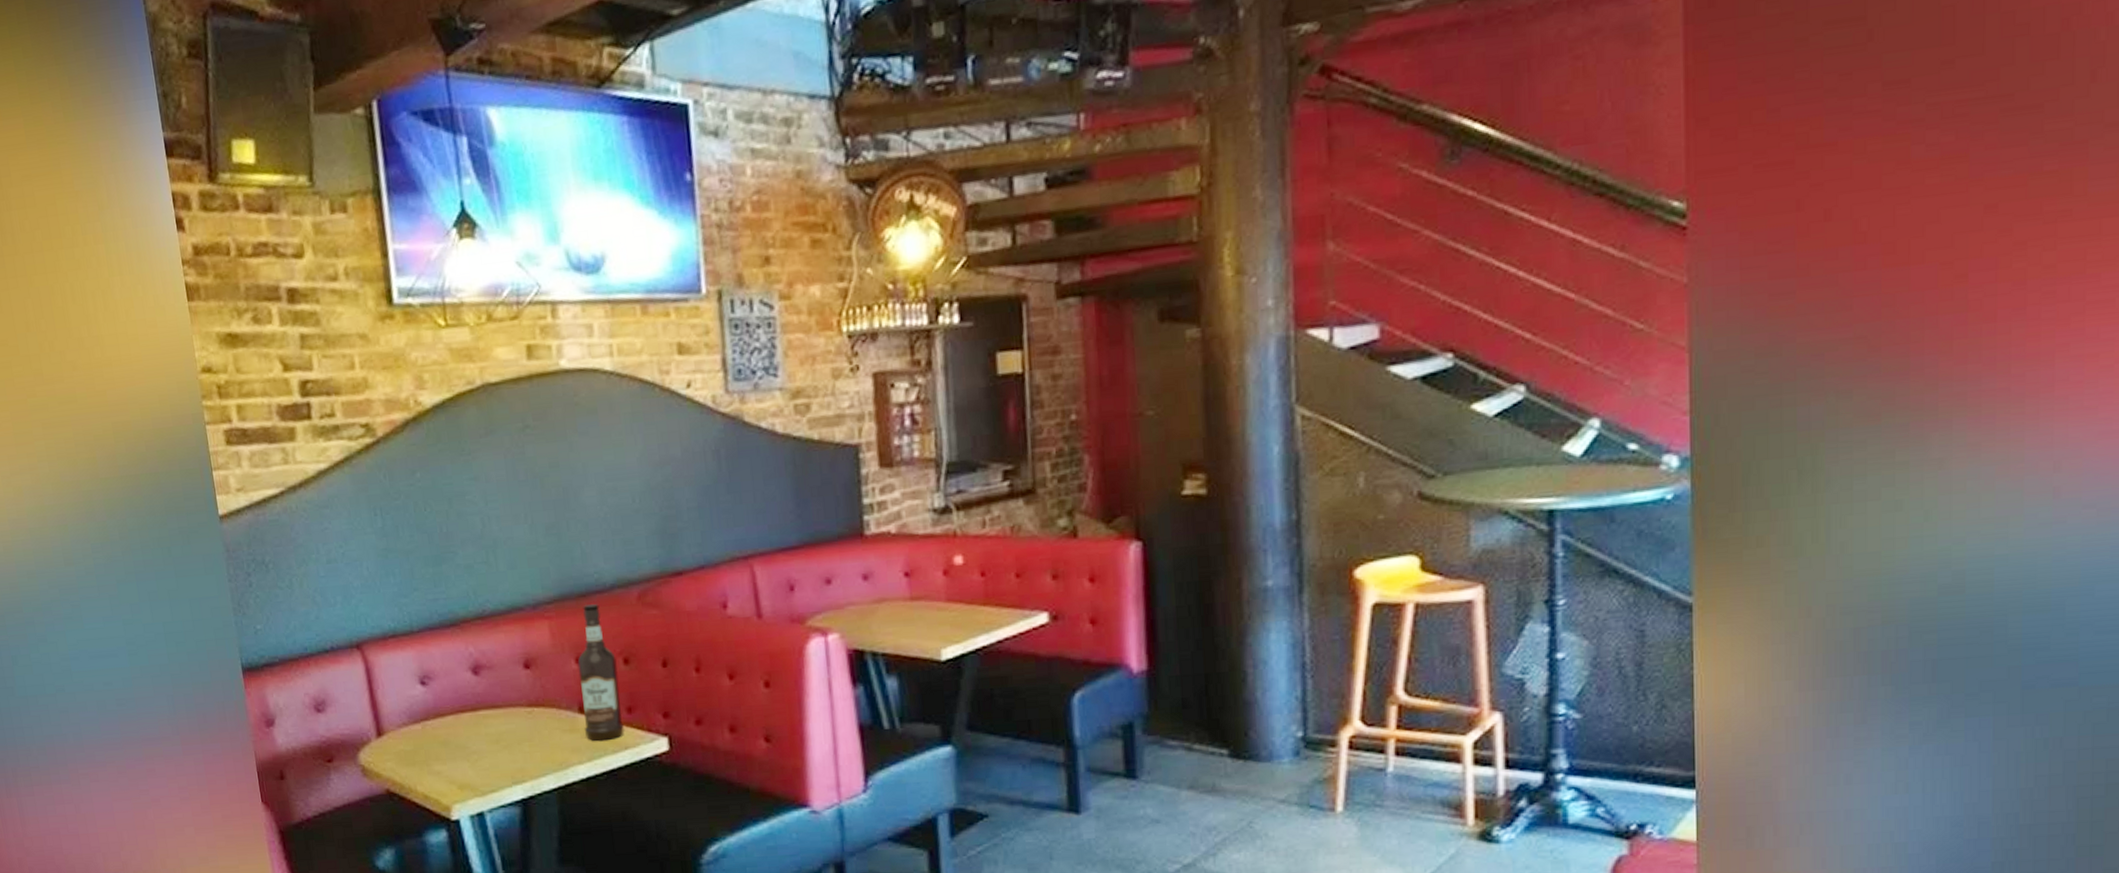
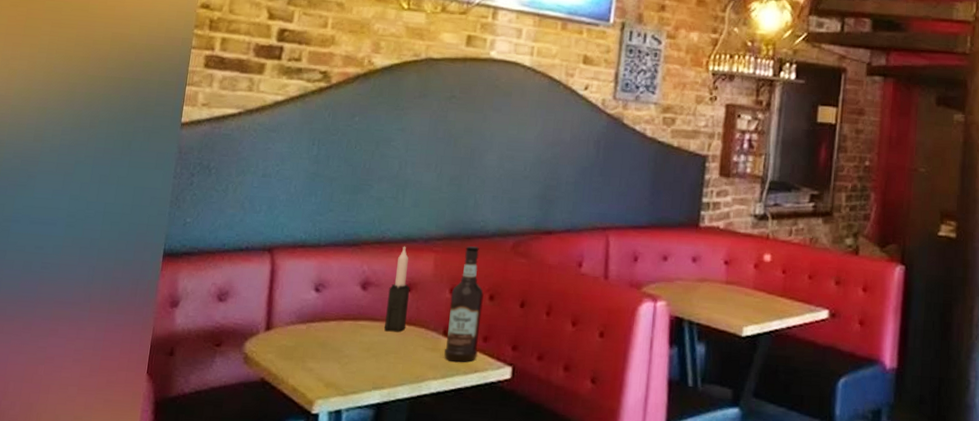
candle: none [504,617,534,718] -> present [384,246,411,333]

